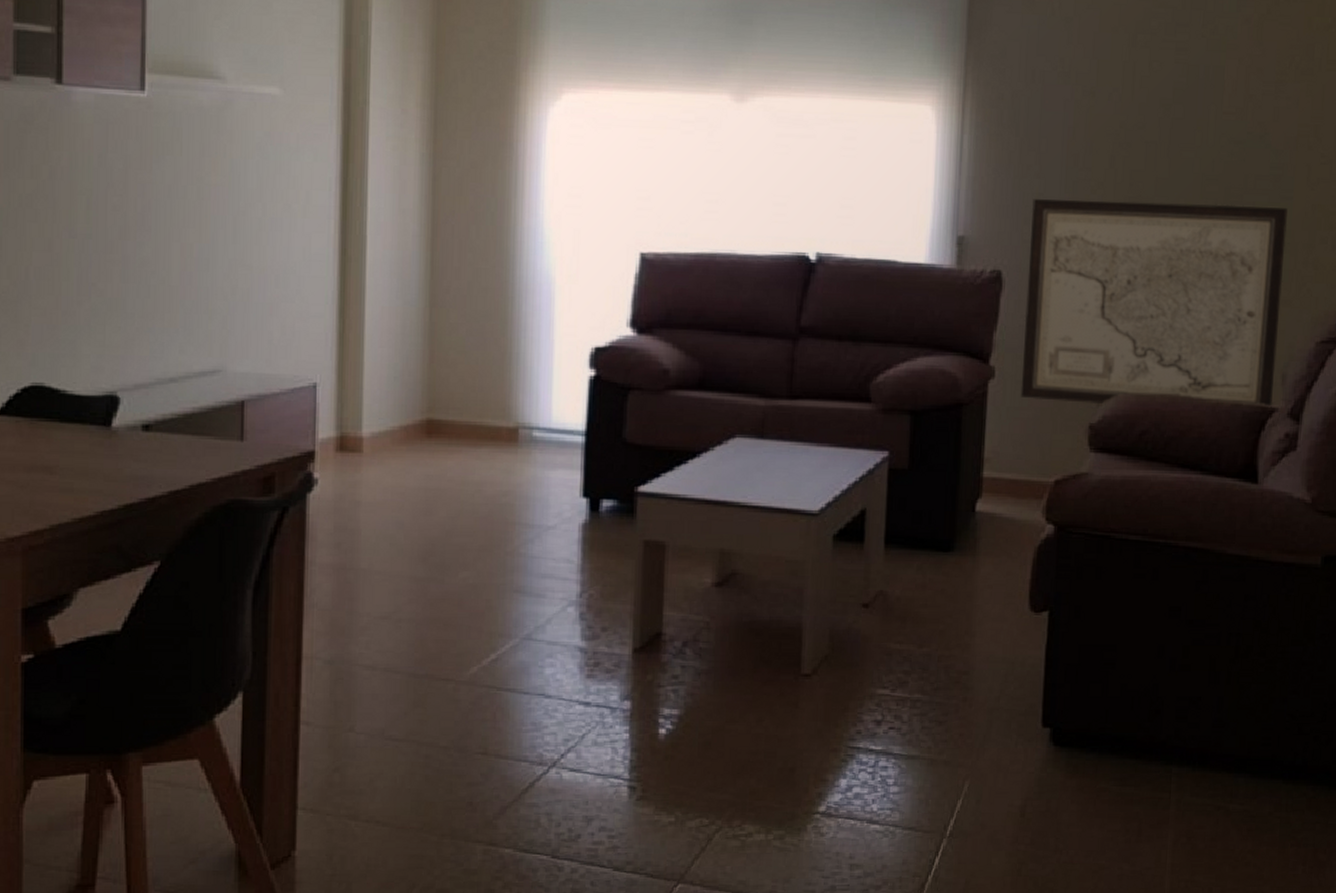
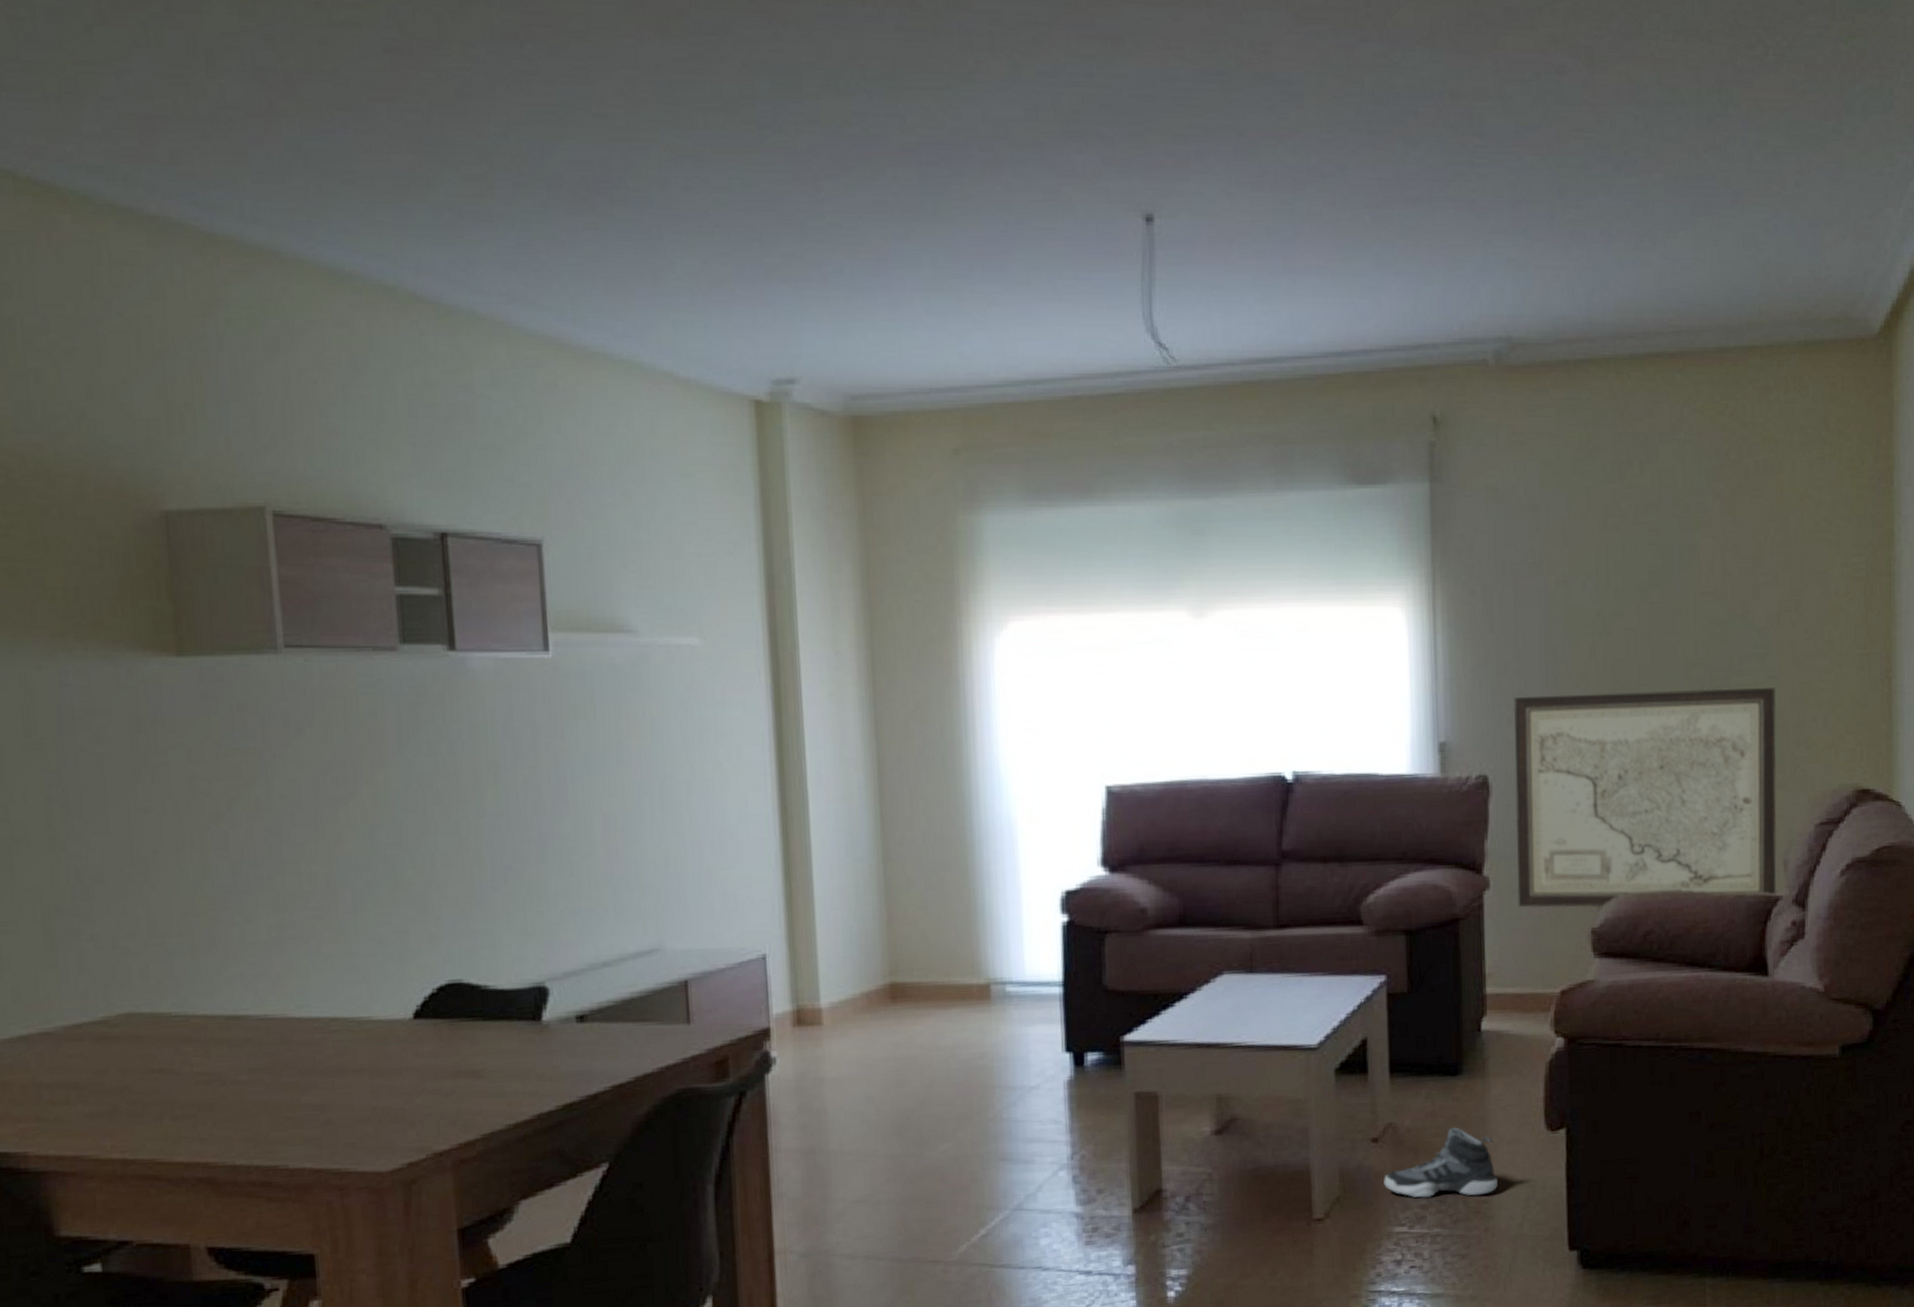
sneaker: none [871,600,979,666] -> present [1384,1127,1498,1198]

